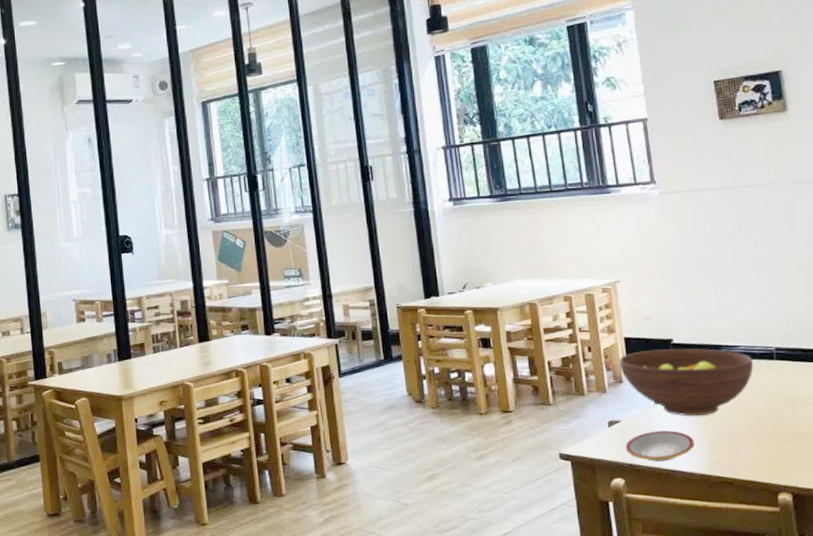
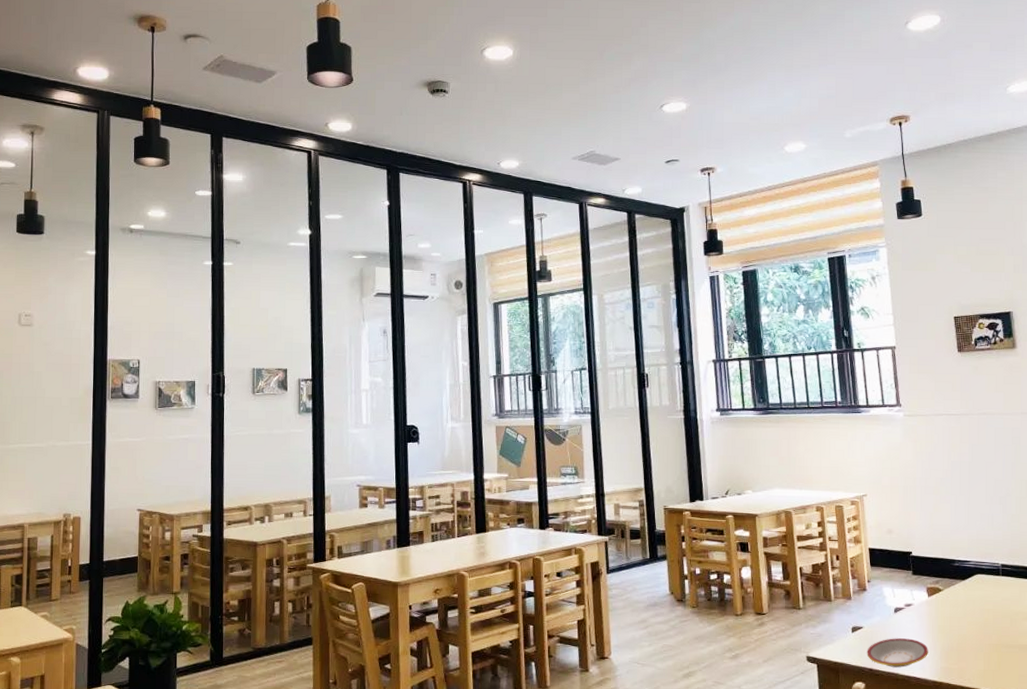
fruit bowl: present [619,348,754,417] -> none [863,560,982,626]

